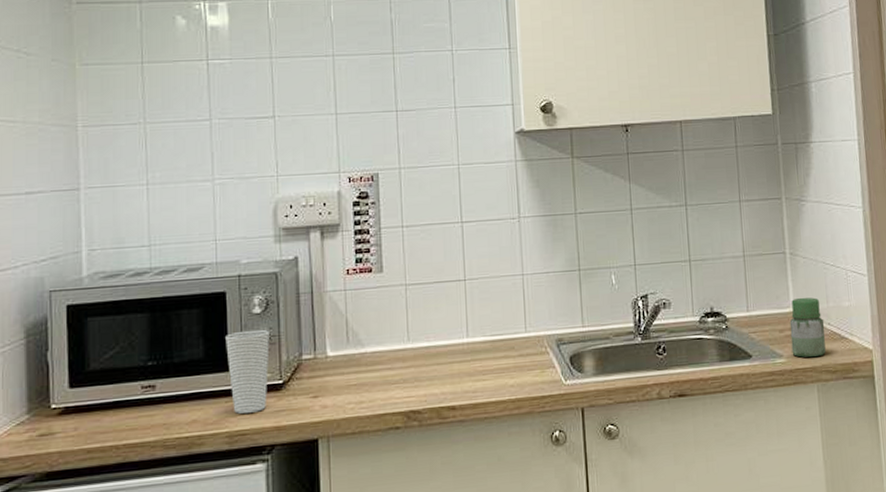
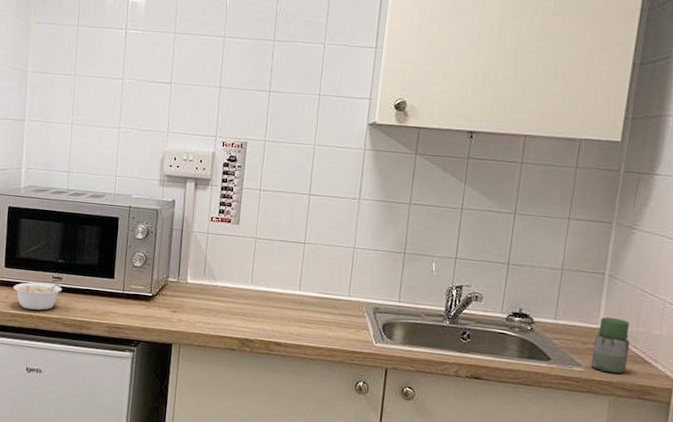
legume: none [84,388,160,439] -> present [13,280,65,311]
cup: present [226,329,270,414] -> none [114,249,147,314]

